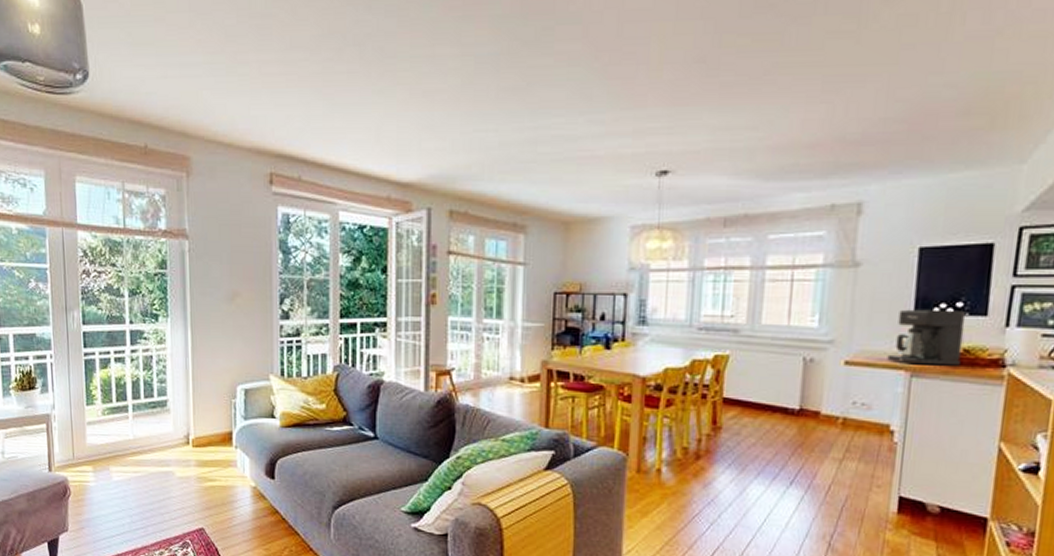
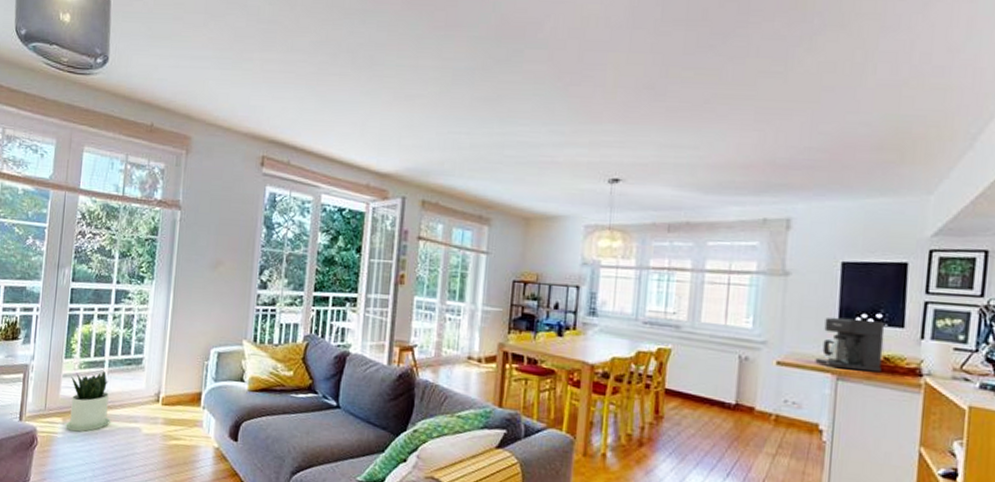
planter: none [95,416,142,479] -> present [65,371,111,432]

